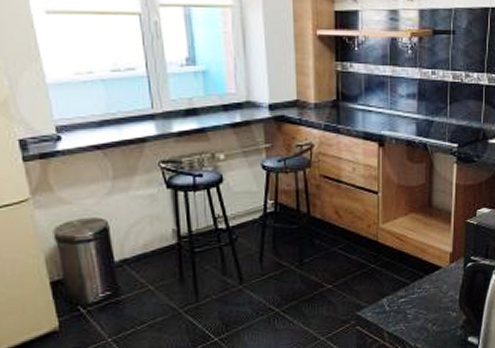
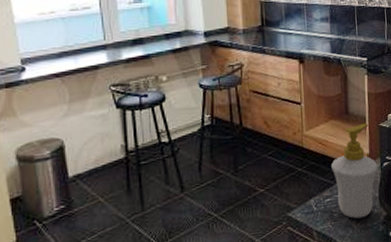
soap bottle: none [407,218,461,322] -> present [330,123,378,219]

